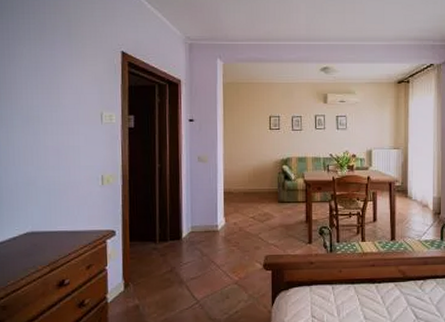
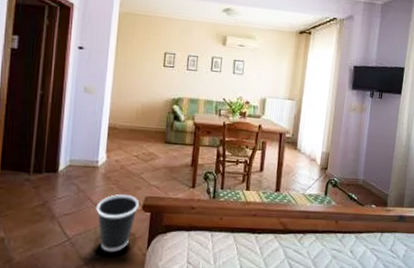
wastebasket: none [220,255,260,312] -> present [96,194,140,252]

